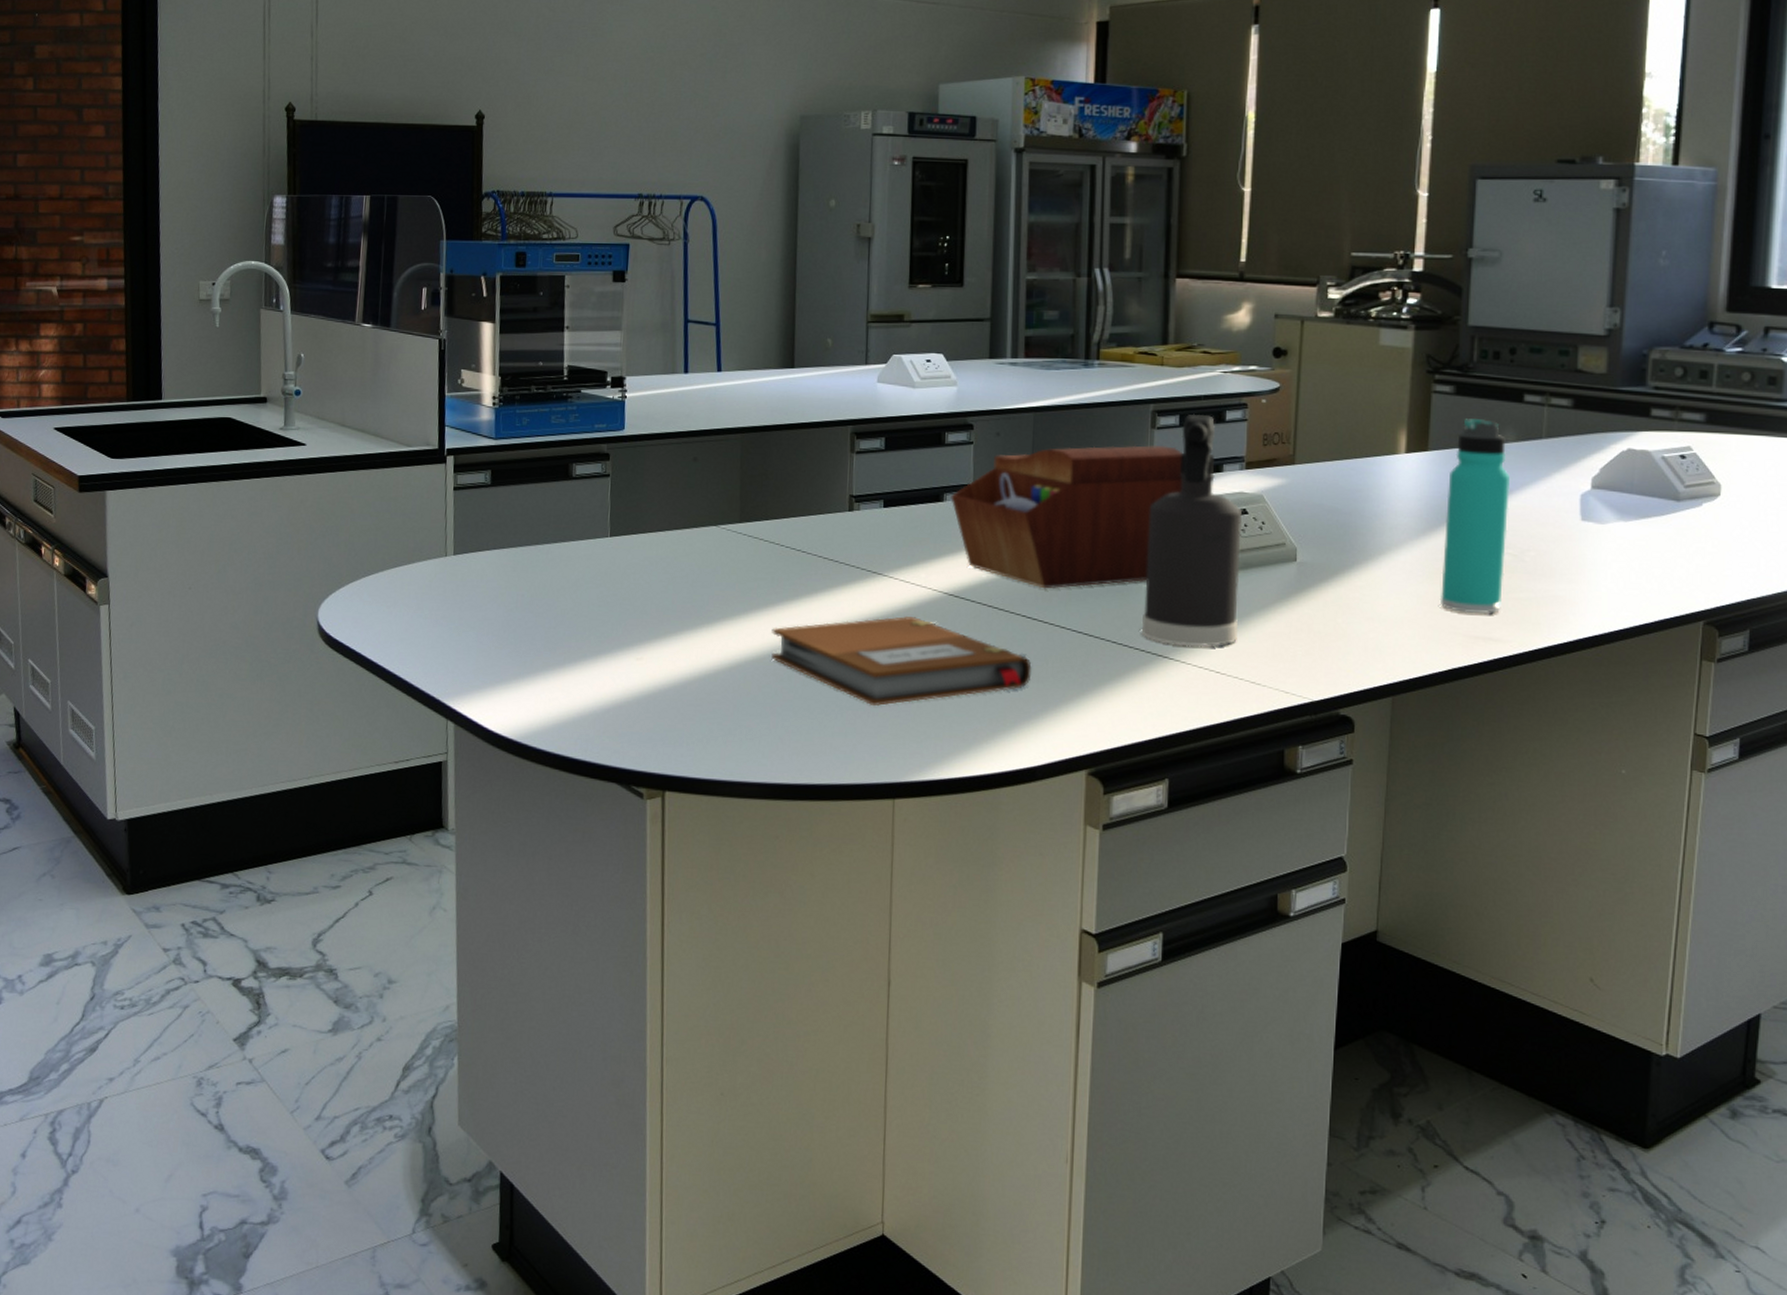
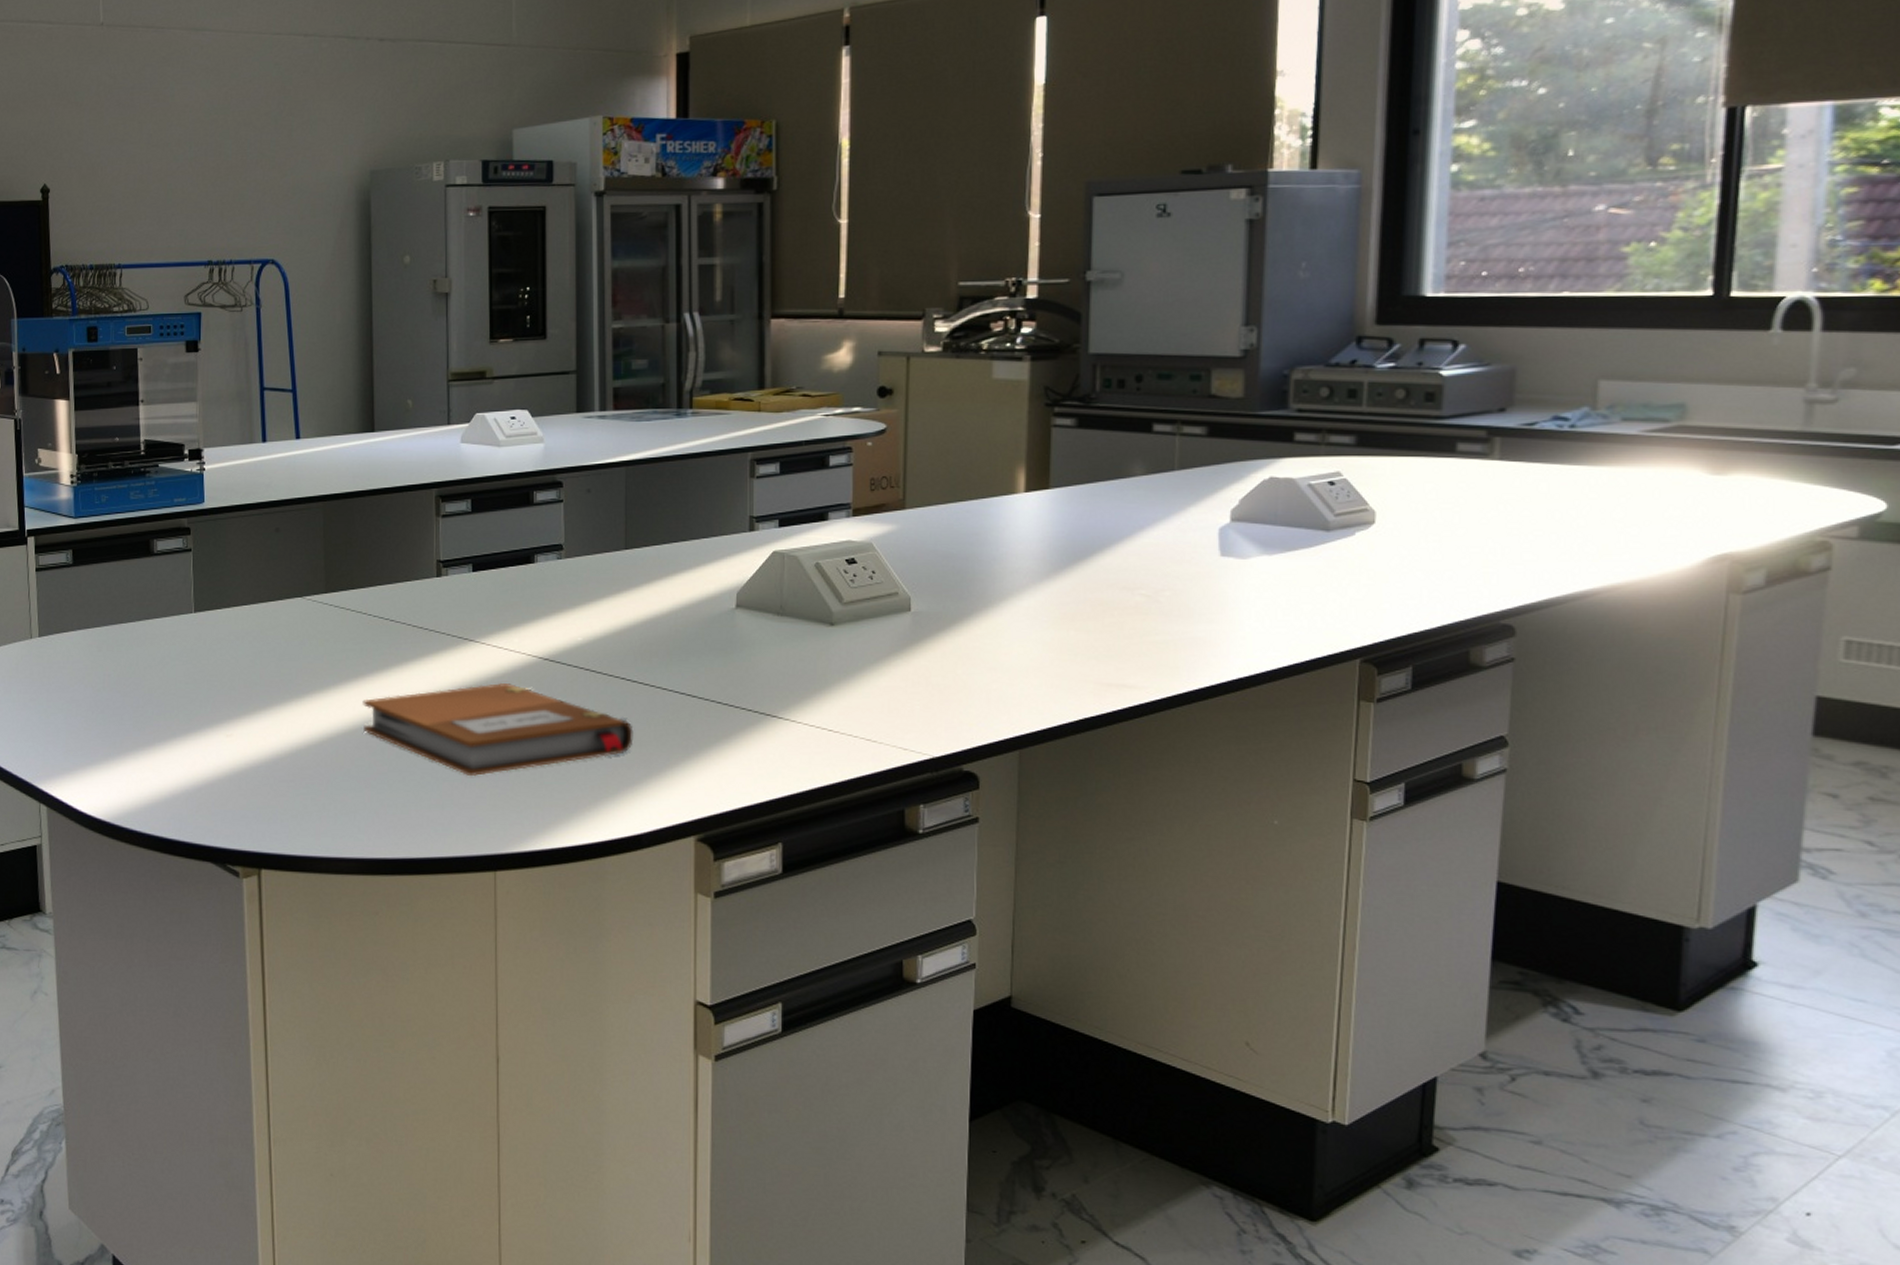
sewing box: present [951,444,1183,589] -> none [542,494,786,650]
spray bottle: present [1142,413,1243,647] -> none [748,460,852,705]
thermos bottle: present [1439,417,1510,615] -> none [1067,451,1141,660]

